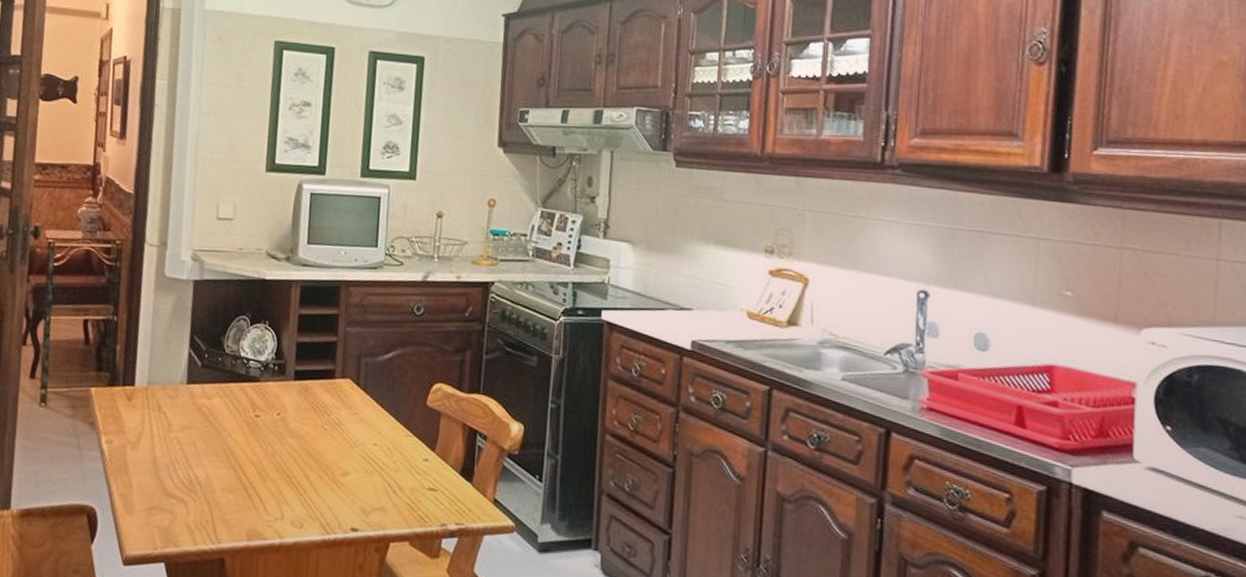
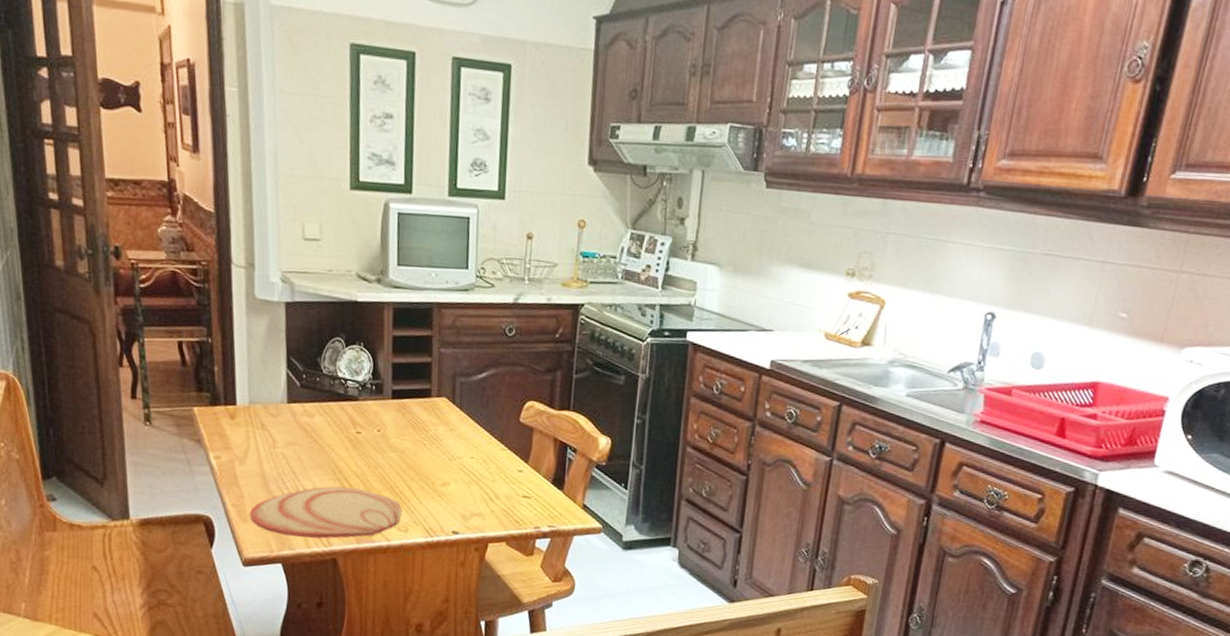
plate: none [135,475,299,535] -> present [249,486,403,539]

